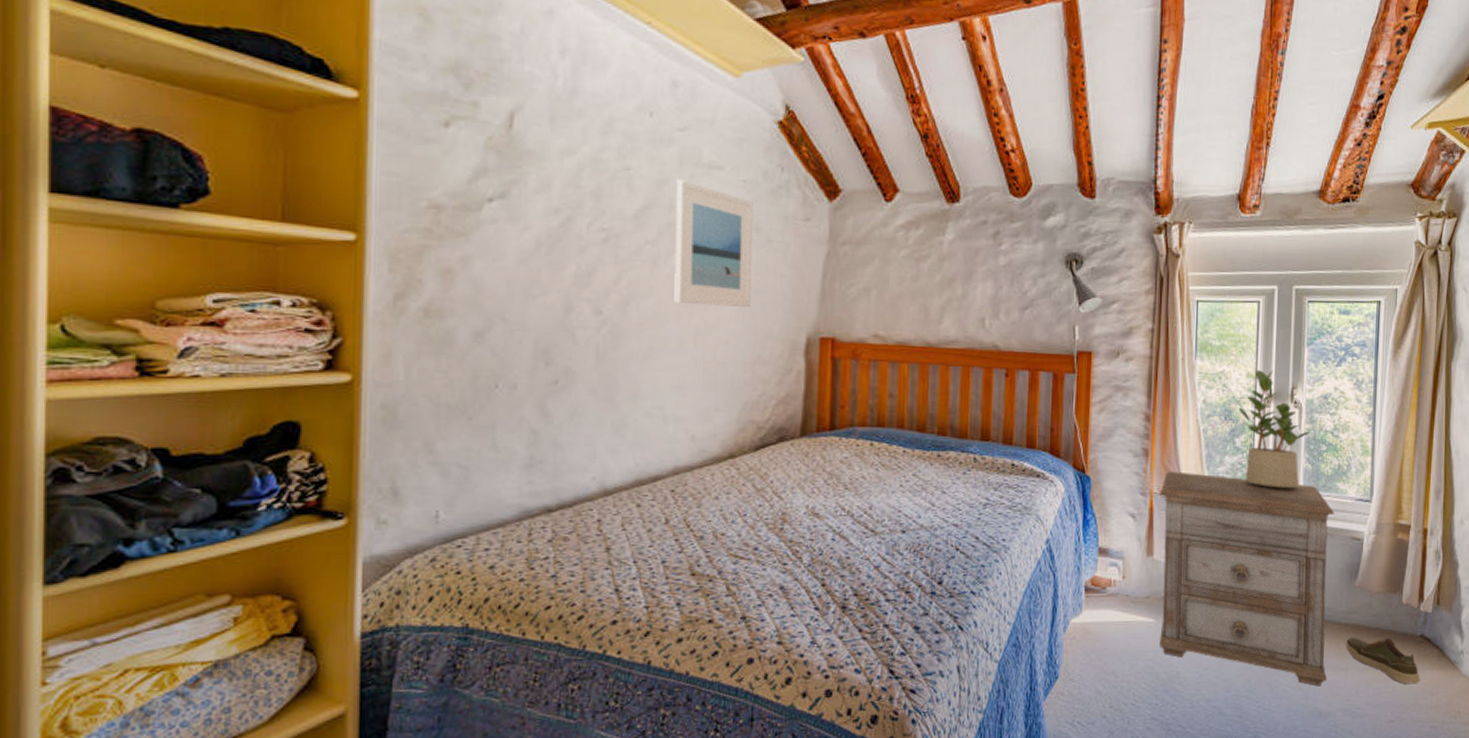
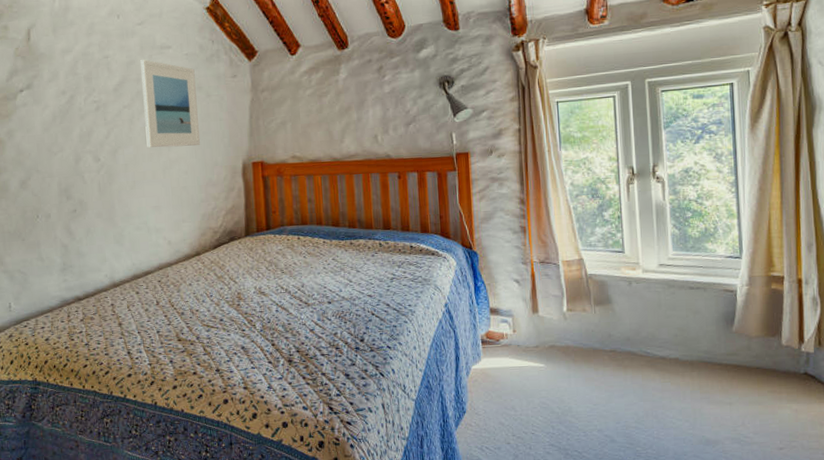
nightstand: present [1159,471,1334,687] -> none [539,243,713,418]
potted plant: present [1238,370,1310,489] -> none [603,153,674,252]
shoe: present [1346,637,1421,684] -> none [728,376,809,416]

